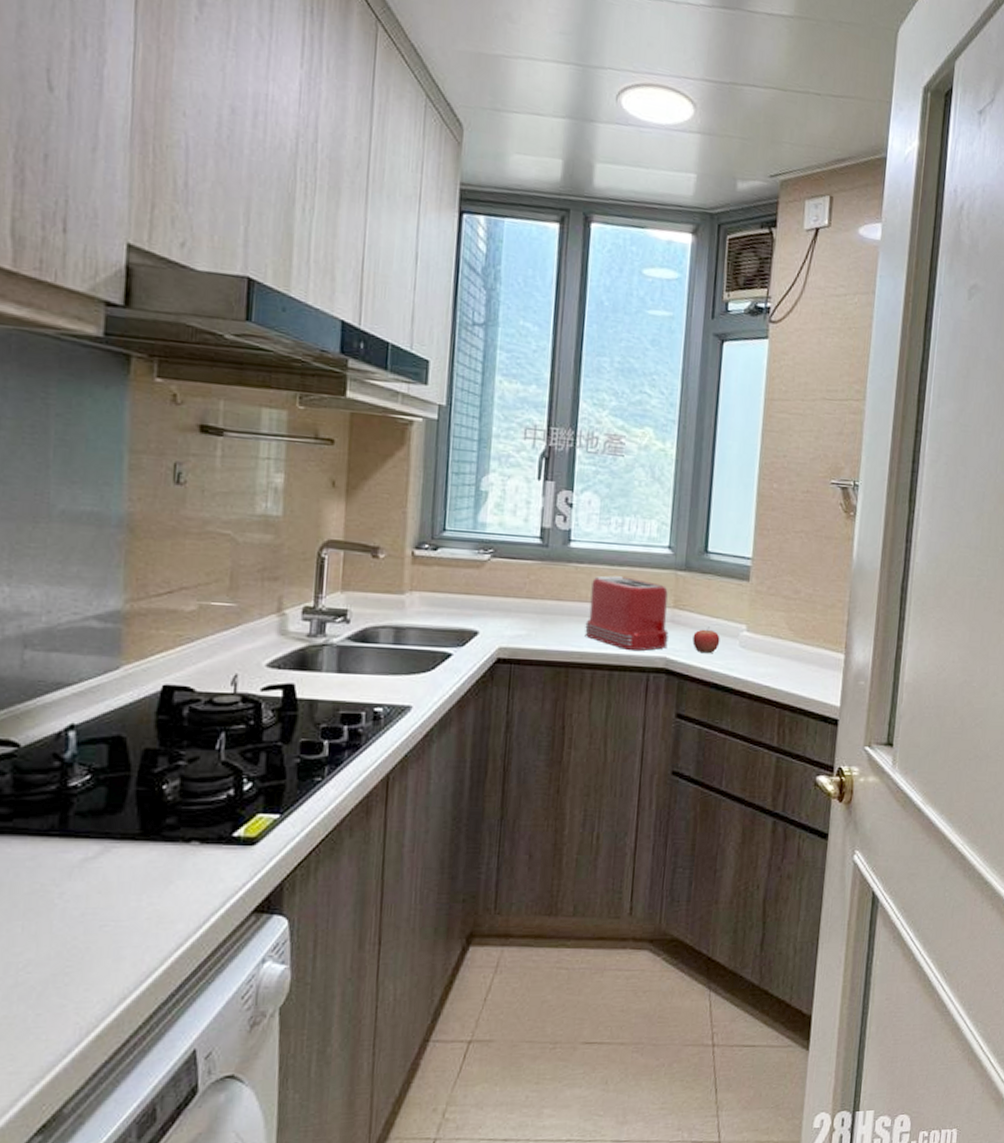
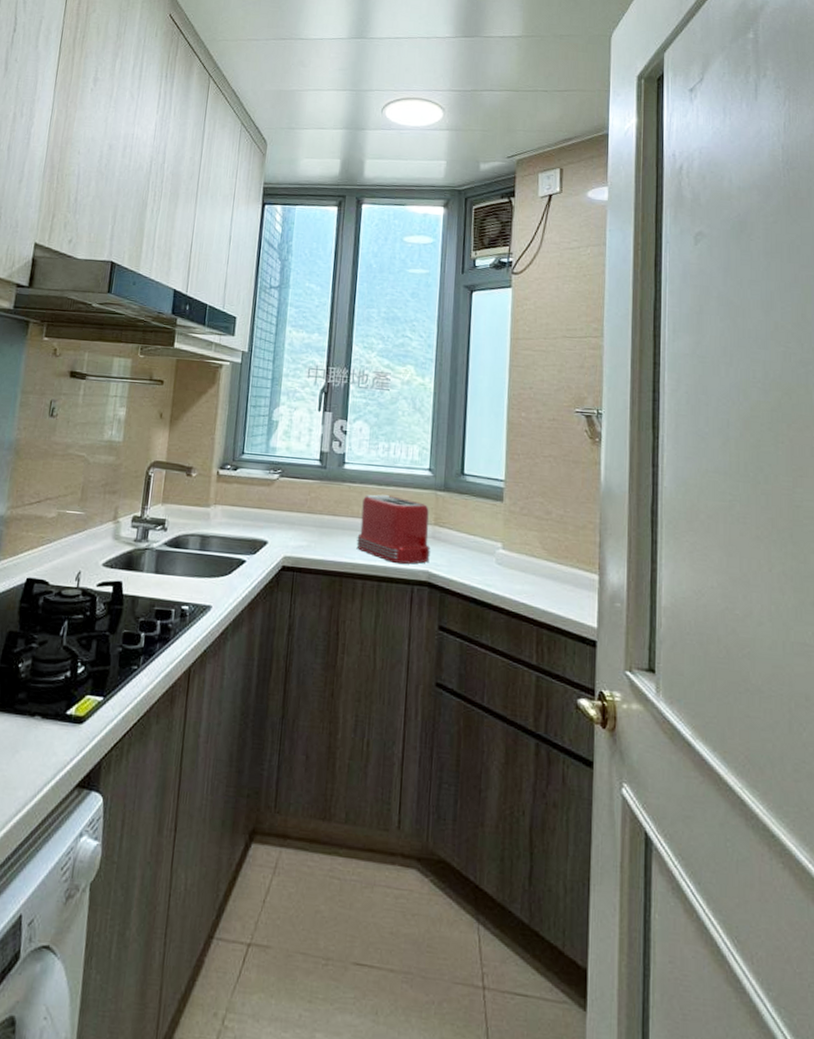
fruit: present [692,626,720,654] -> none [452,543,478,569]

